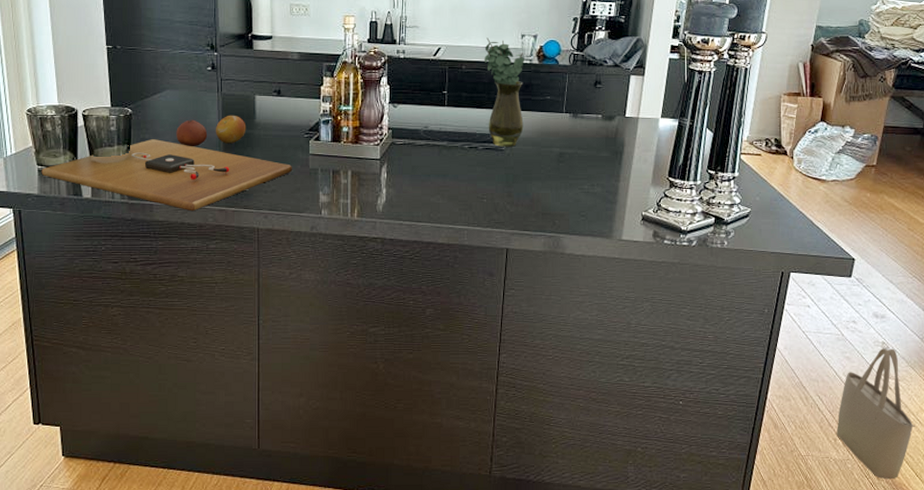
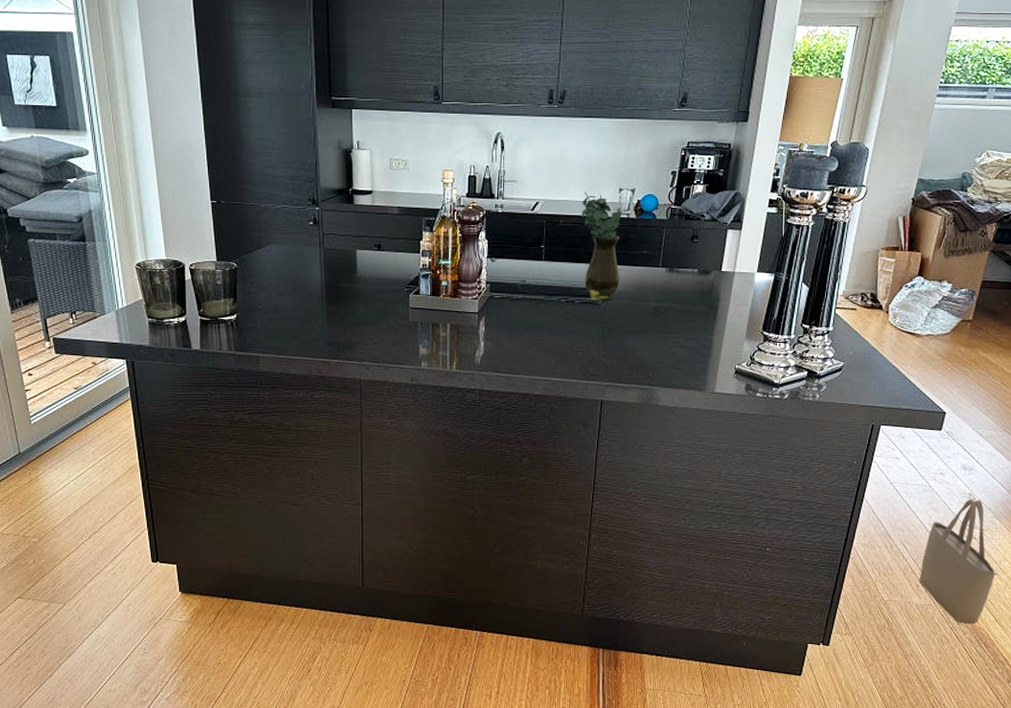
cutting board: present [41,139,292,212] -> none [152,293,393,363]
fruit: present [176,119,208,147] -> none [280,273,311,301]
fruit: present [215,115,246,144] -> none [317,269,348,297]

